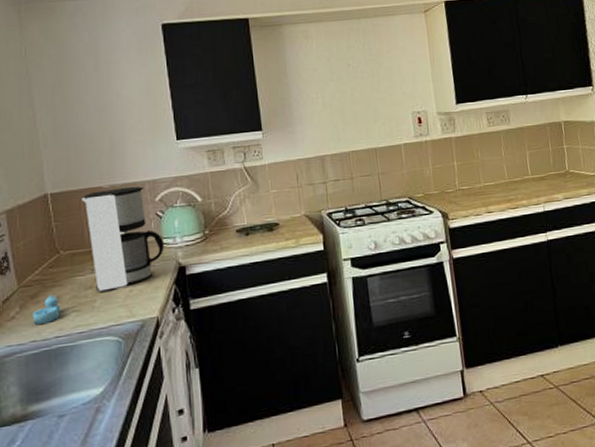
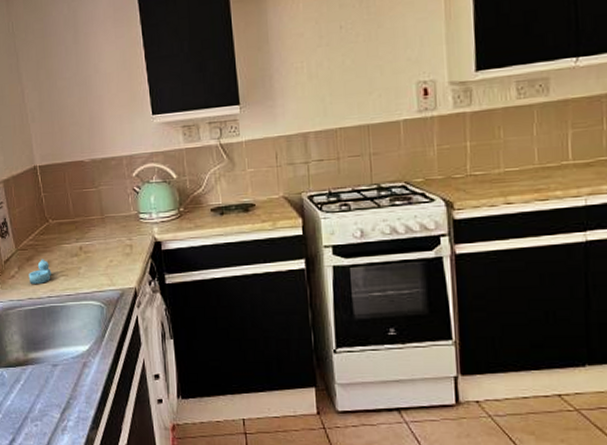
coffee maker: present [81,186,165,292] -> none [66,161,141,260]

